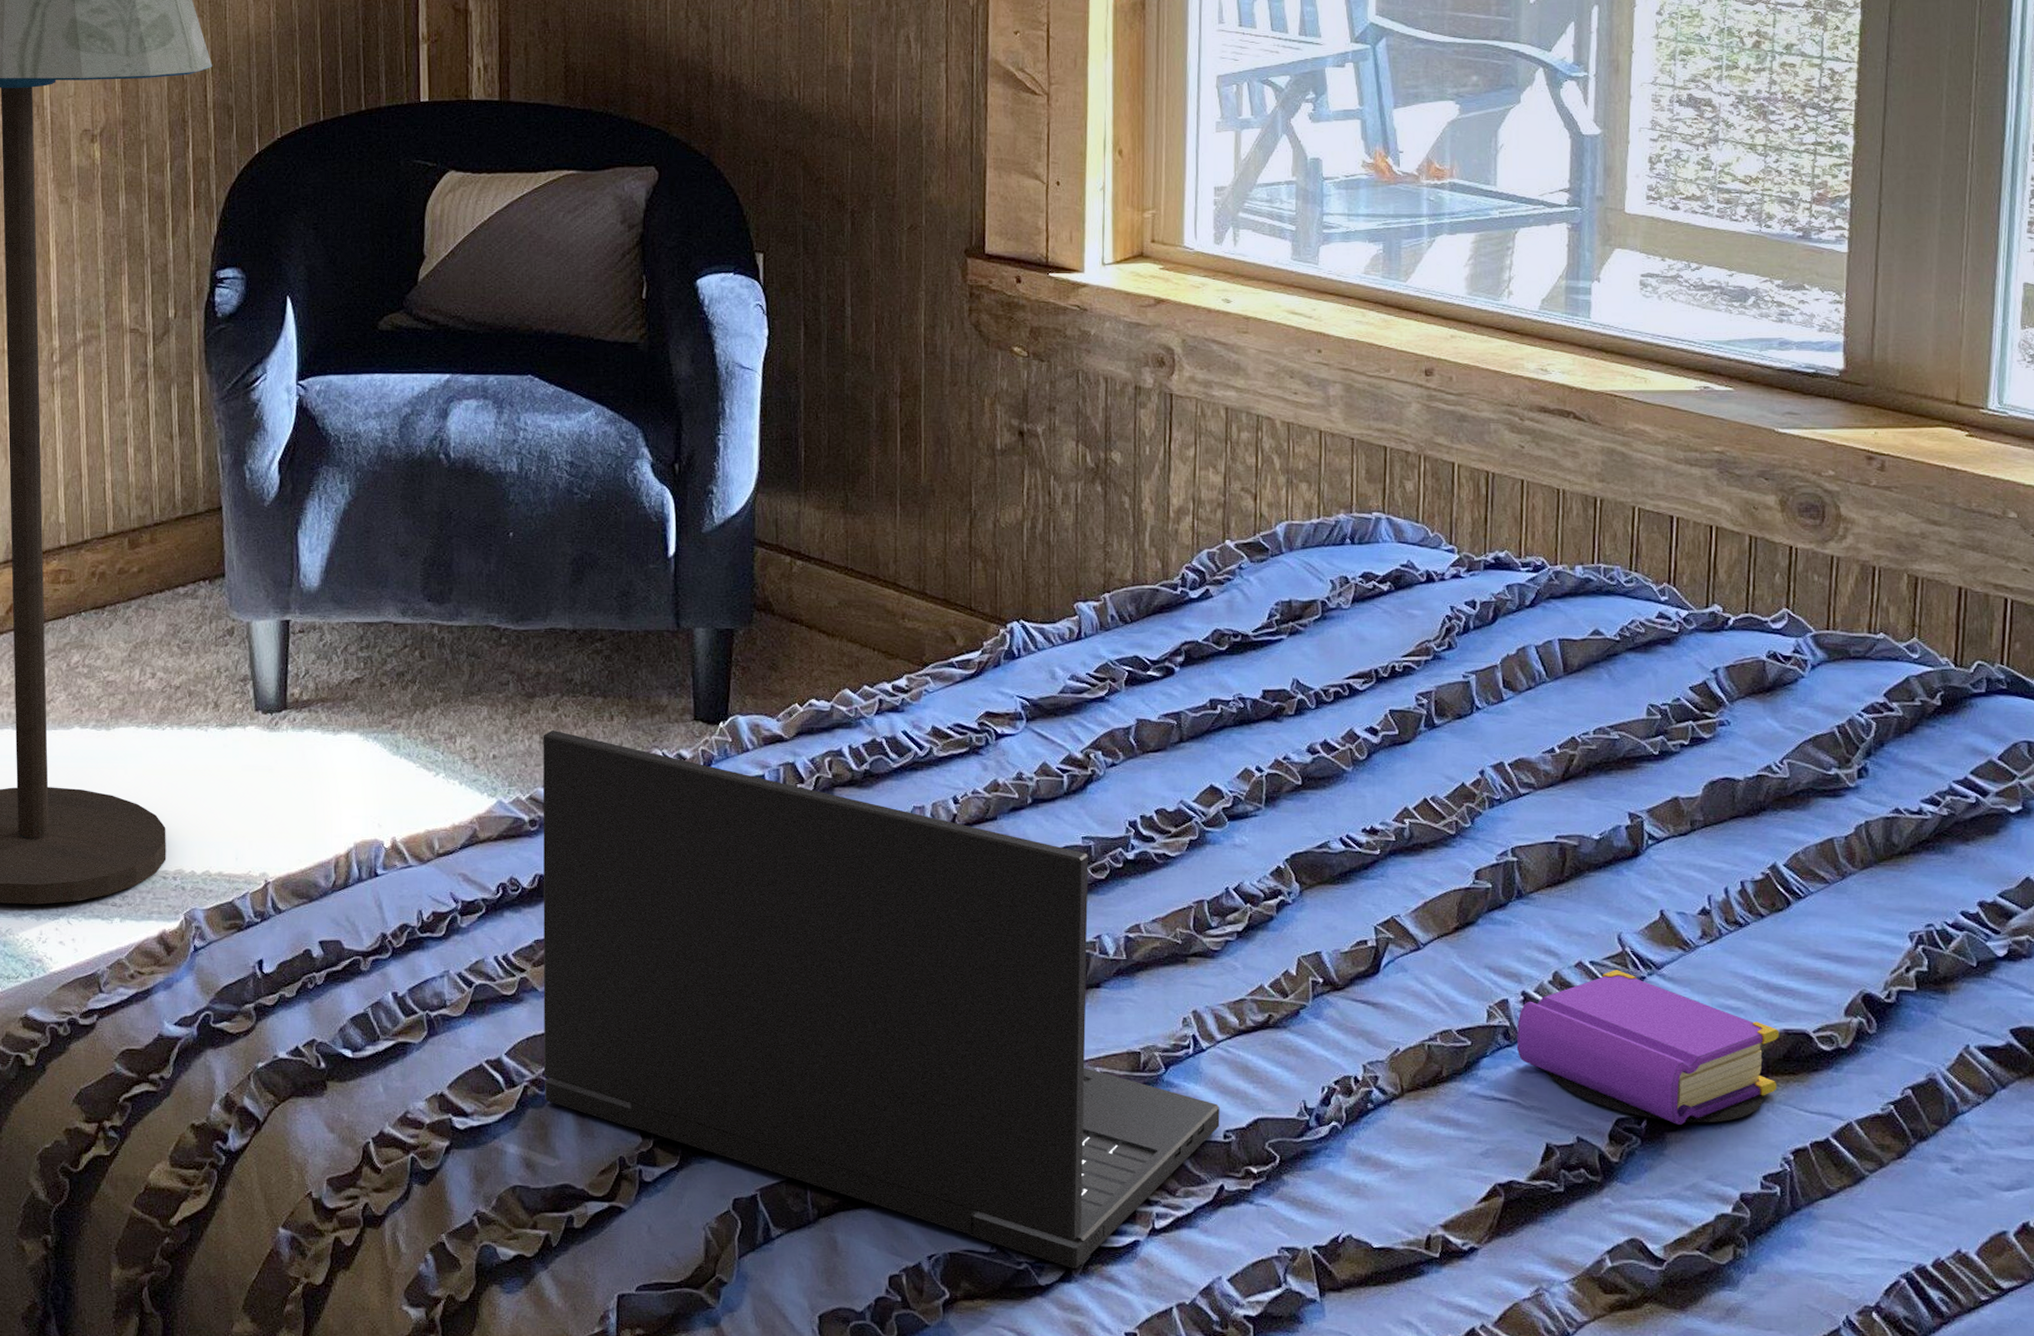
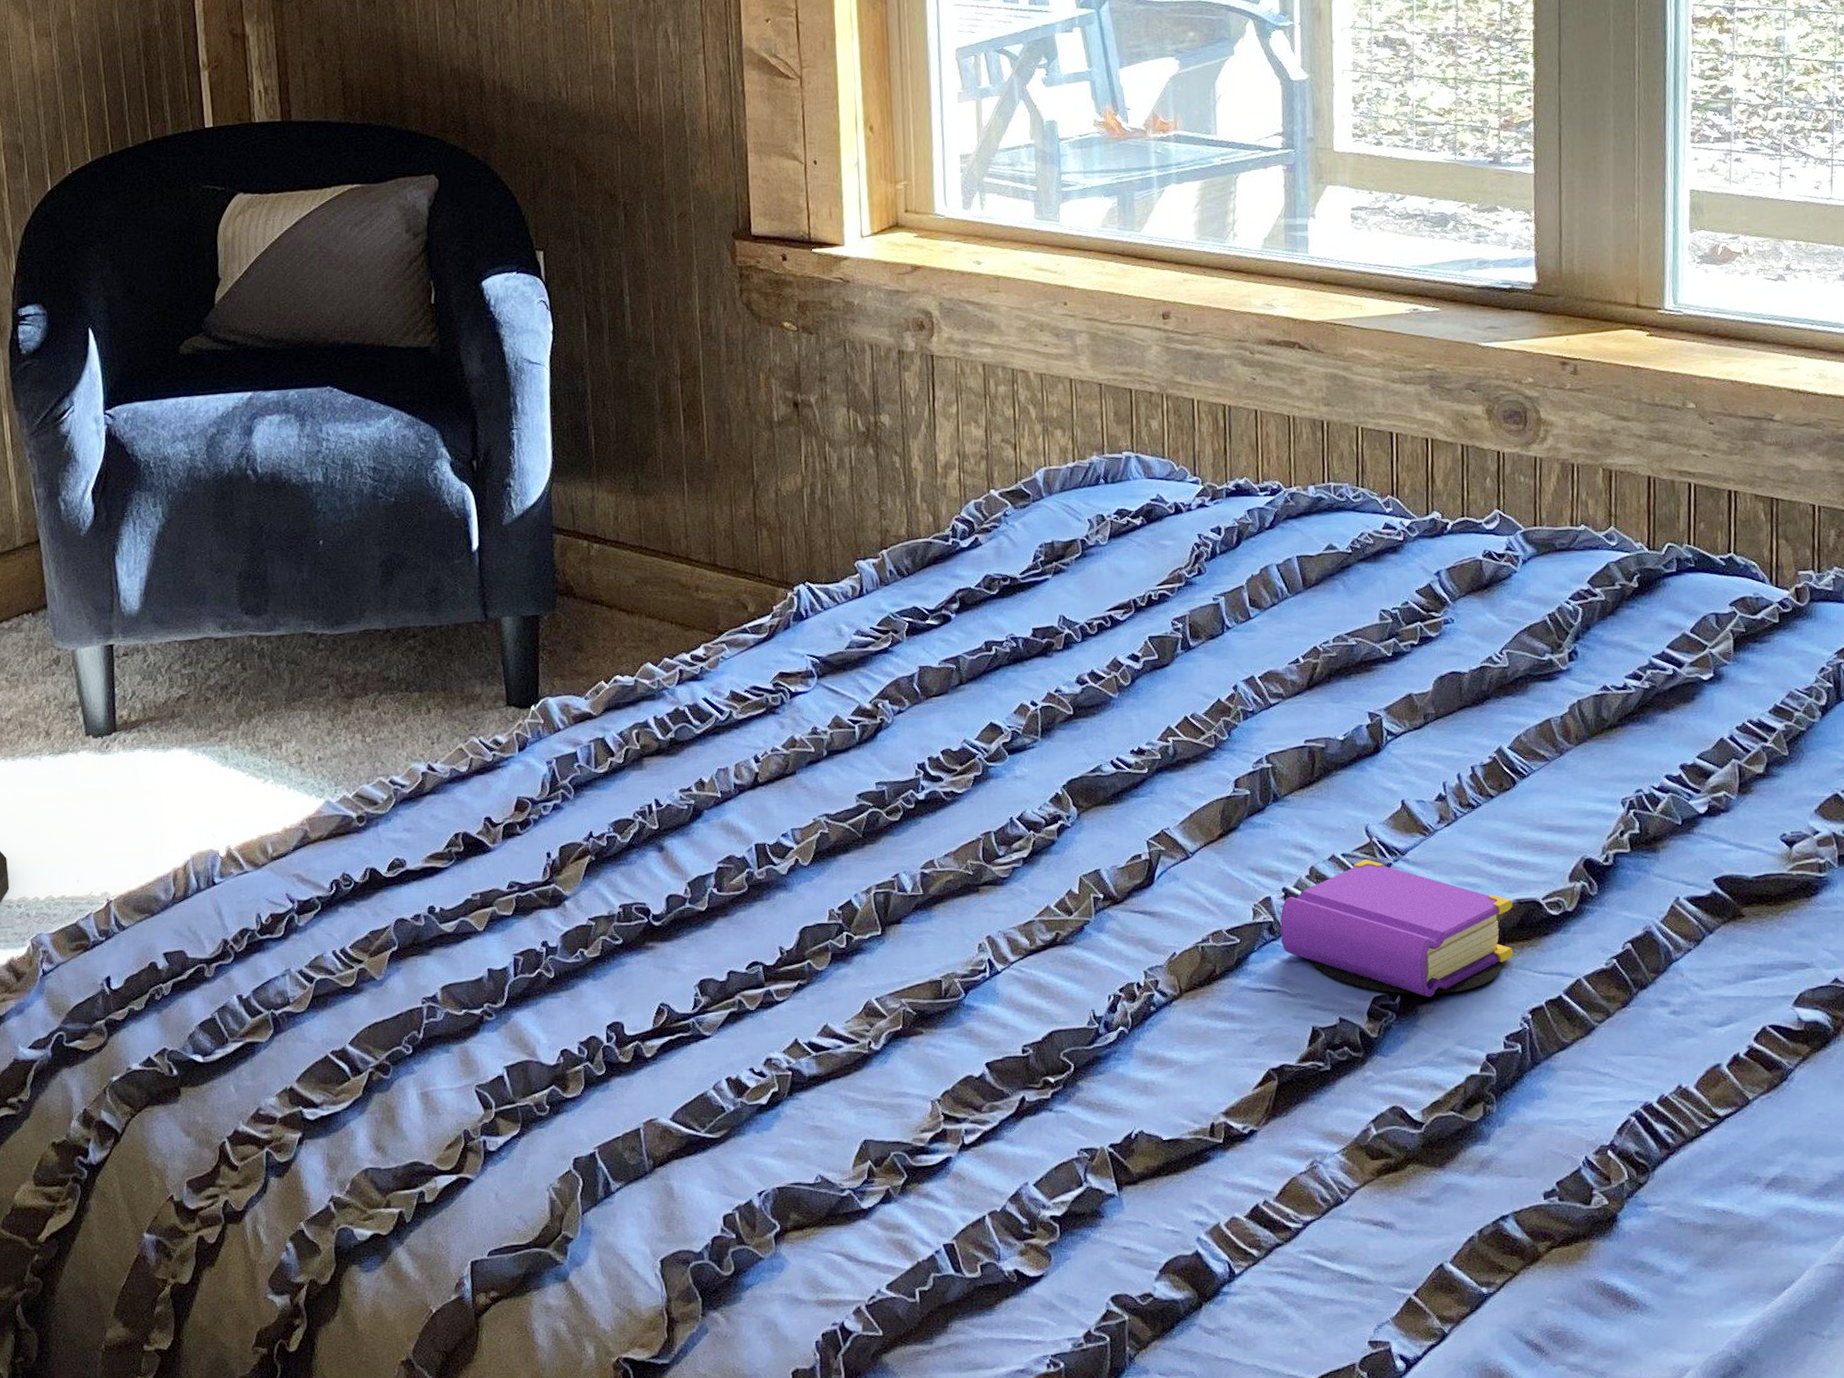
laptop: present [542,730,1220,1268] -> none [364,728,1018,1190]

